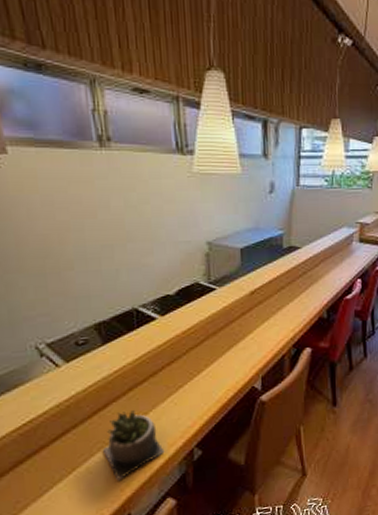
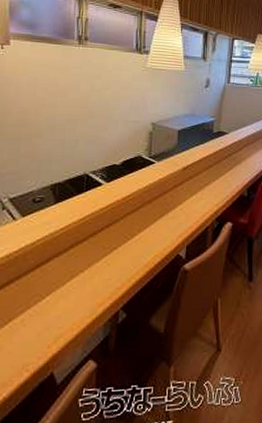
succulent plant: present [104,410,165,481] -> none [39,267,93,337]

